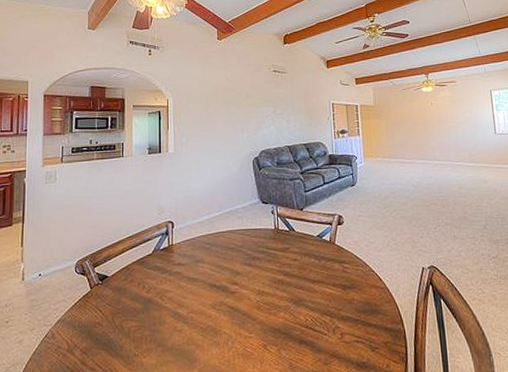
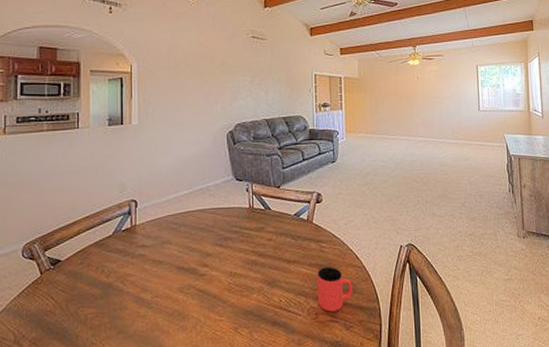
cup: none [341,287,377,332] -> present [318,267,353,312]

